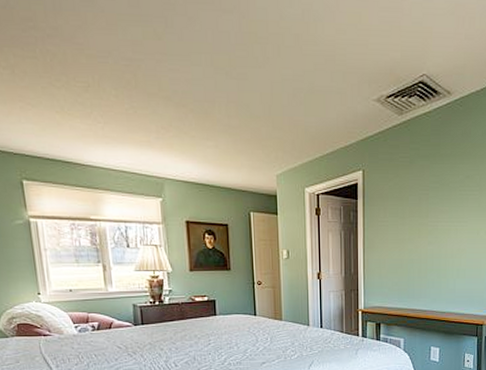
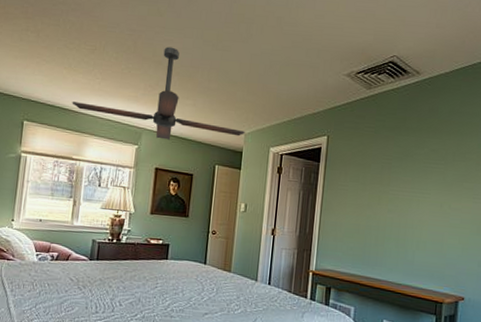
ceiling fan: none [75,78,276,189] -> present [72,46,245,140]

